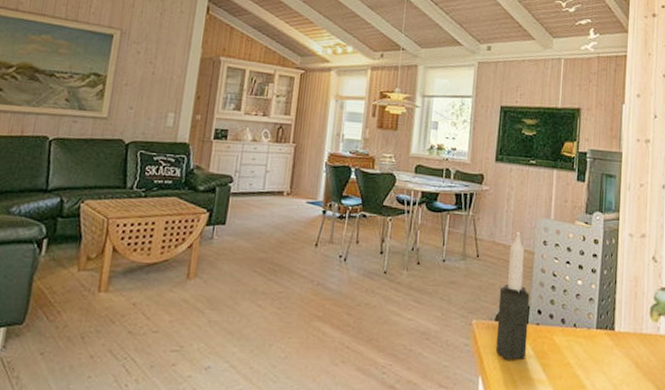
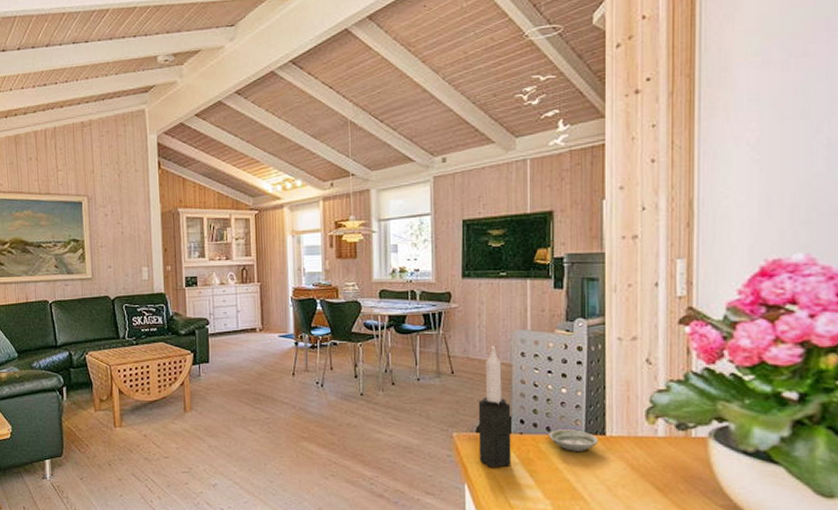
saucer: none [563,322,608,346] -> present [549,429,599,451]

